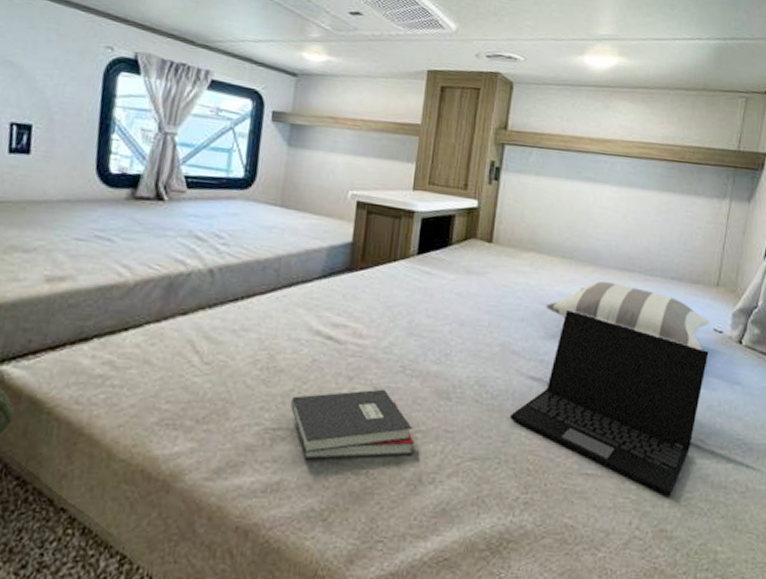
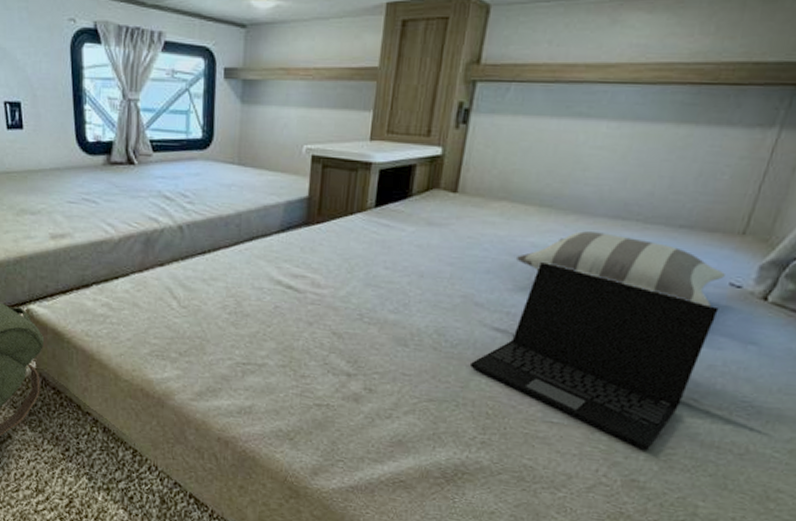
hardback book: present [291,389,415,460] -> none [258,334,372,393]

